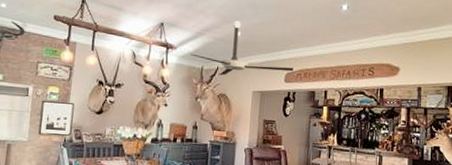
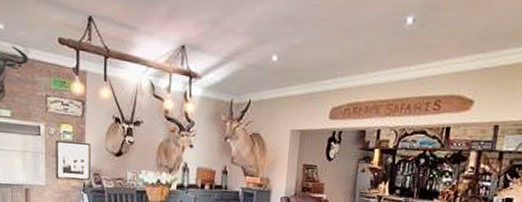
ceiling fan: present [191,20,294,76] -> none [218,41,341,112]

